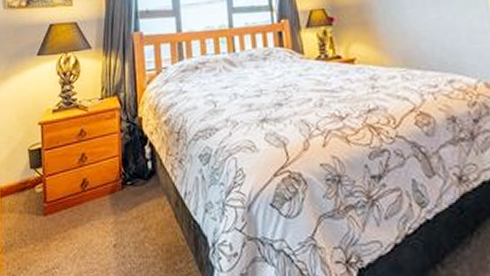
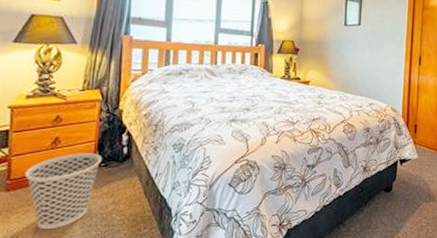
wastebasket: none [59,170,127,260] -> present [25,153,101,230]

